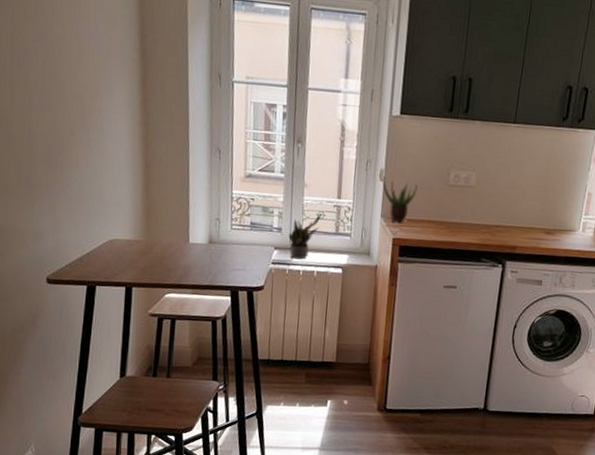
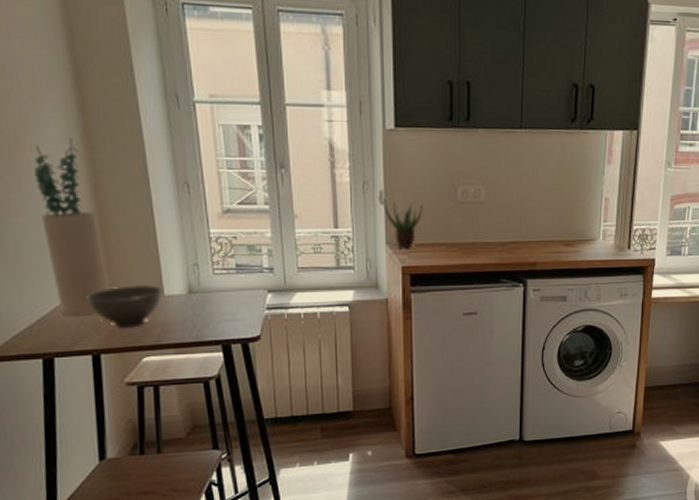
vase: none [100,105,145,254] -> present [34,138,107,316]
bowl: none [127,231,188,268] -> present [86,284,163,328]
potted plant: present [288,214,322,260] -> none [282,247,318,301]

